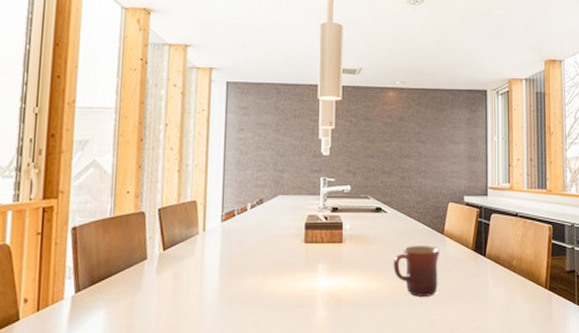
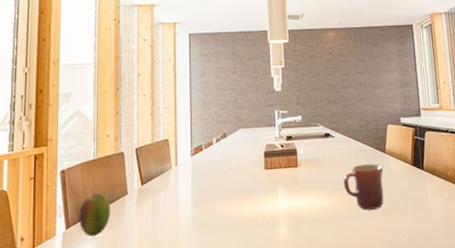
fruit: none [90,255,128,304] -> present [79,193,111,237]

